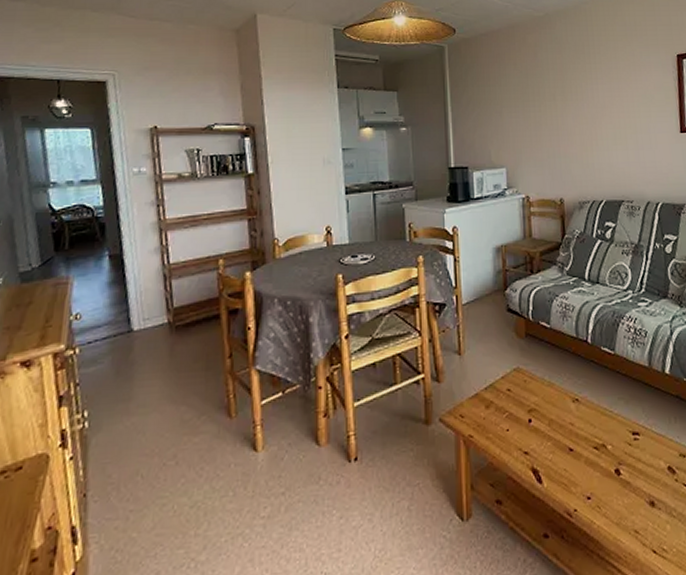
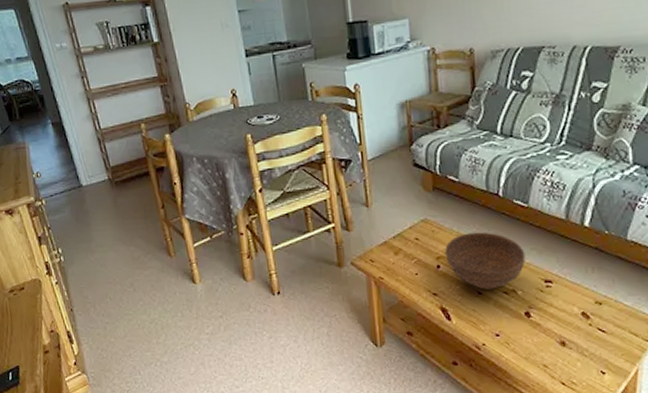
bowl: none [536,381,614,446] -> present [445,232,526,290]

